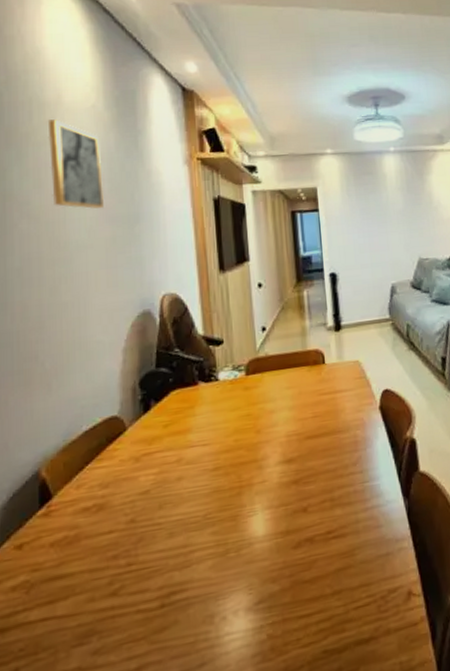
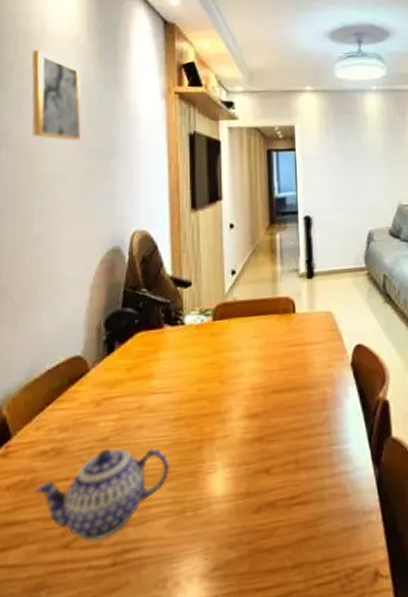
teapot: none [79,497,212,588] -> present [35,448,170,542]

